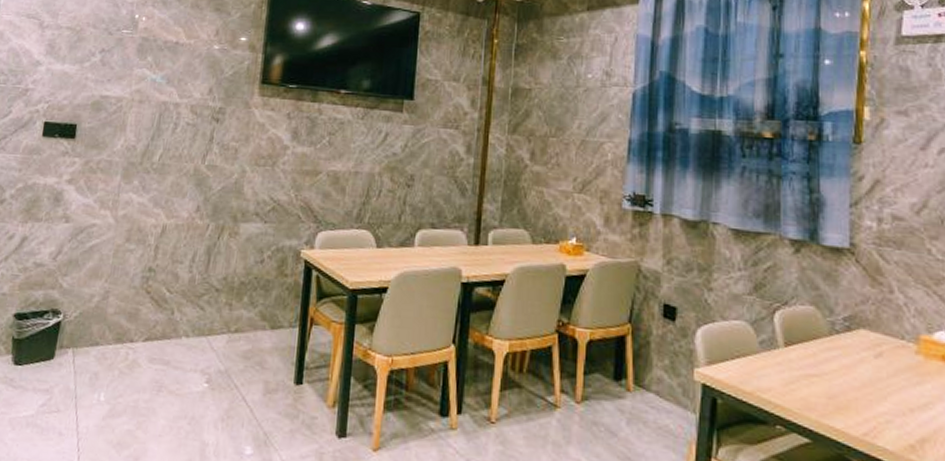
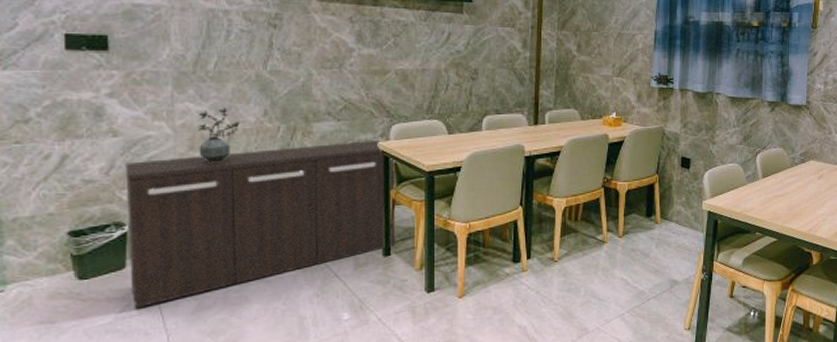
storage cabinet: none [54,247,317,405] -> present [125,141,395,309]
potted plant: none [133,200,174,257] -> present [197,107,240,163]

